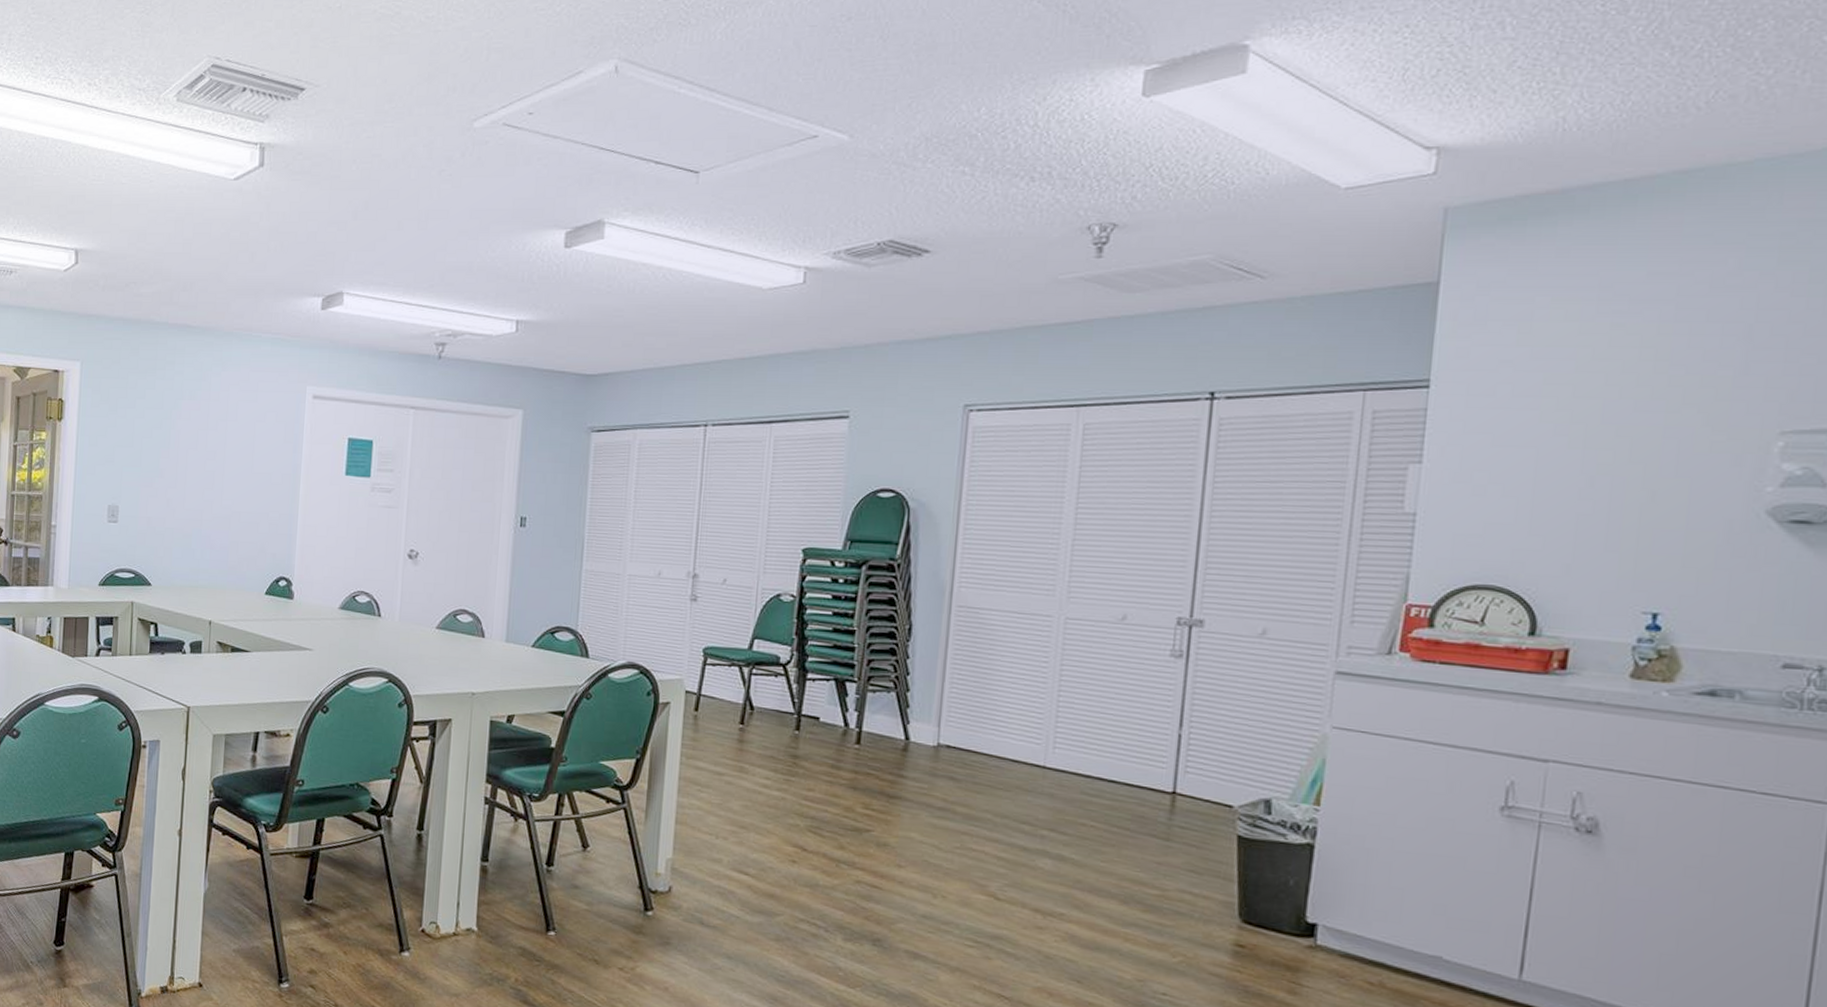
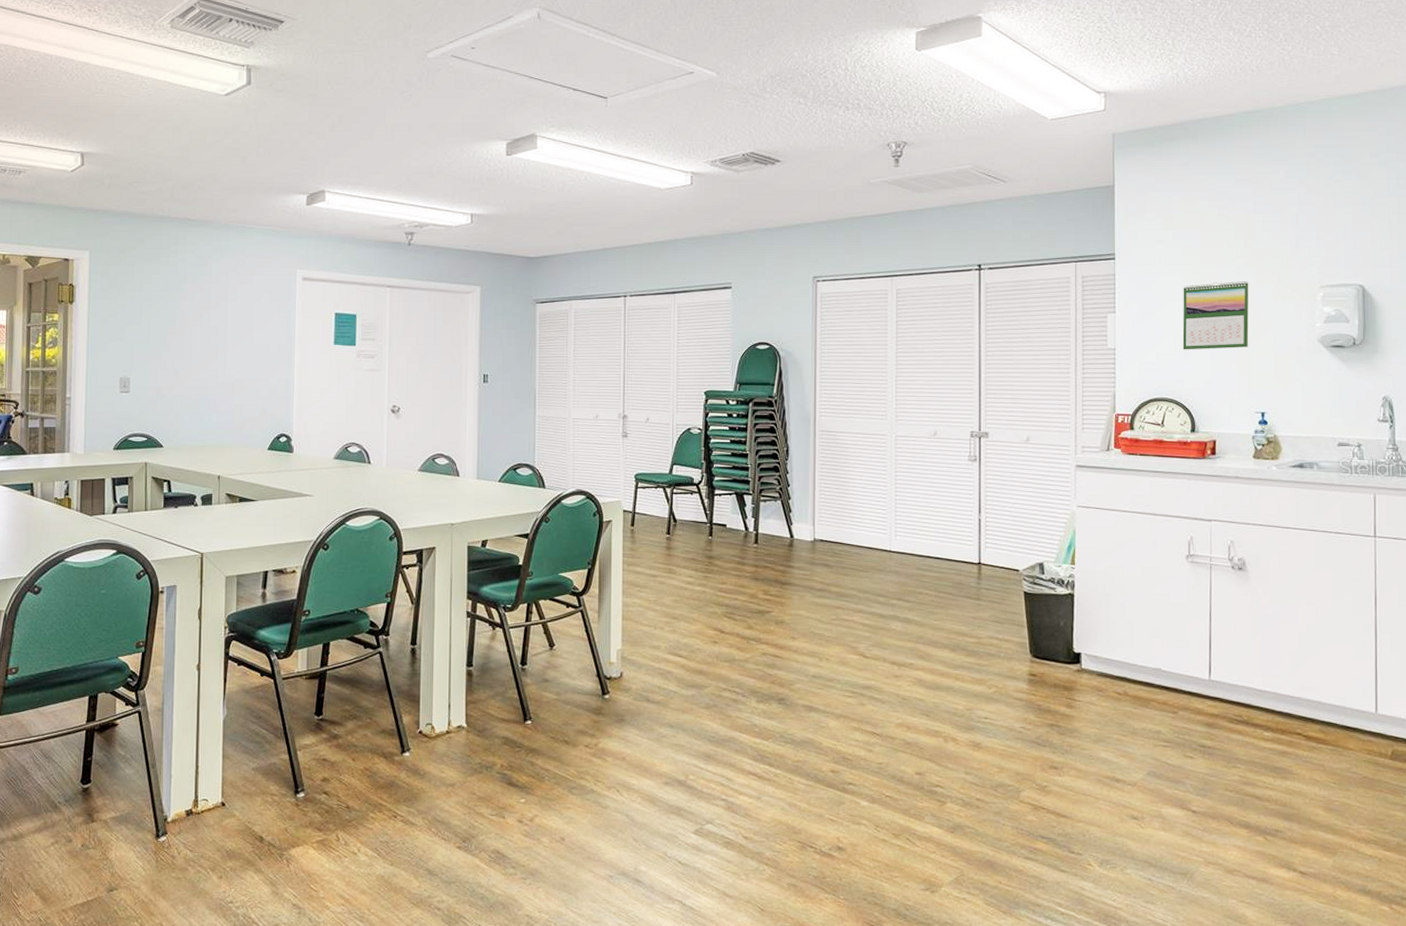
calendar: none [1528,421,1654,520] -> present [1182,280,1249,350]

